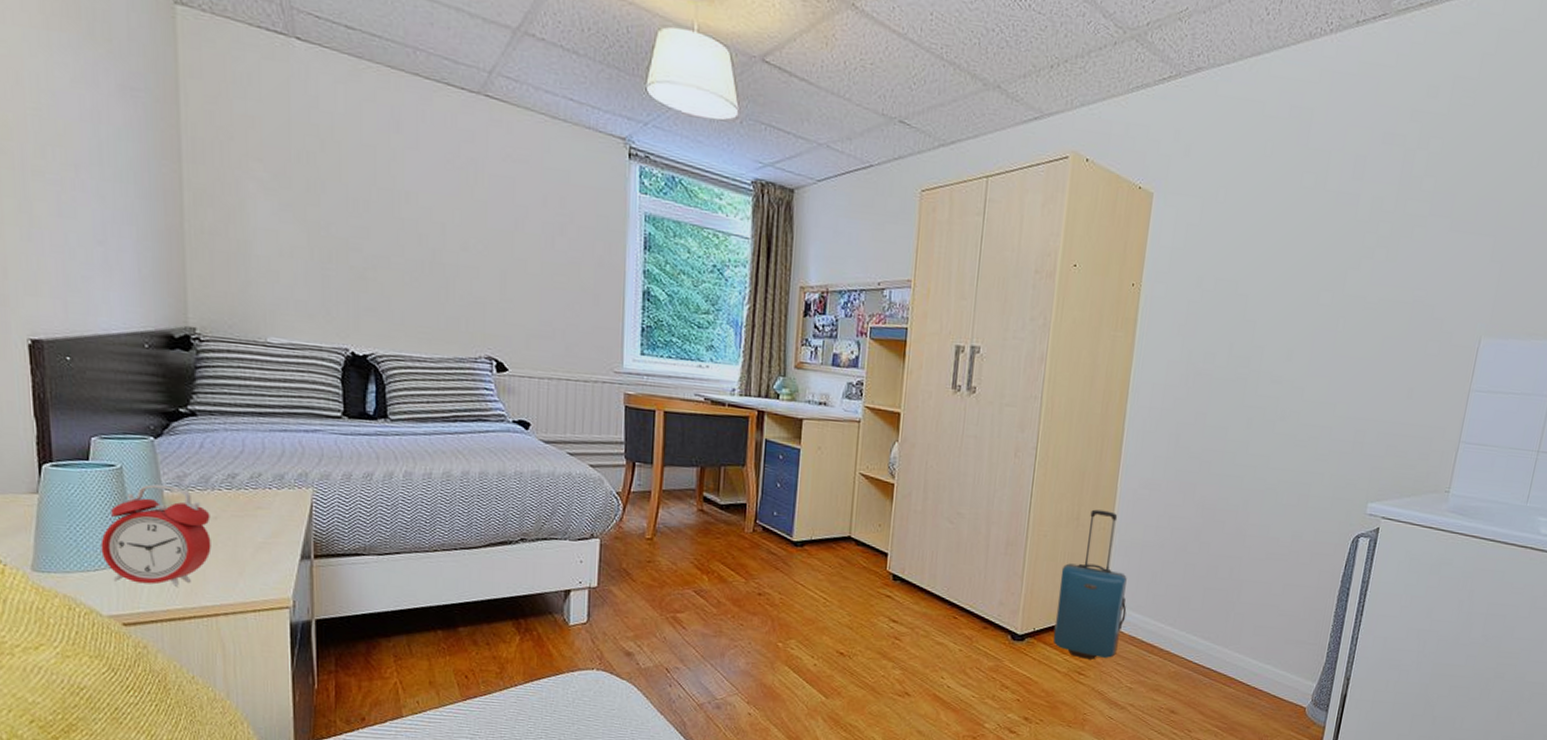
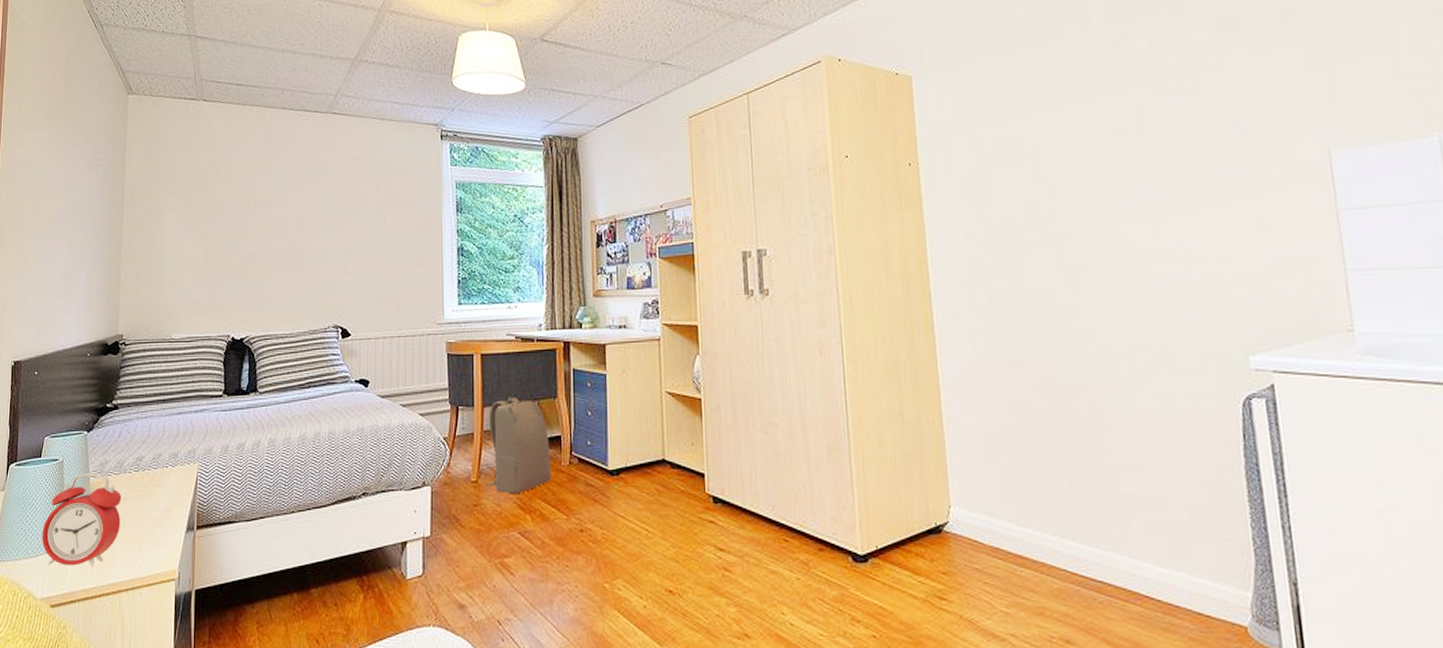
backpack: none [662,459,734,555] -> present [486,397,552,494]
suitcase: present [1052,509,1127,660] -> none [894,401,982,580]

